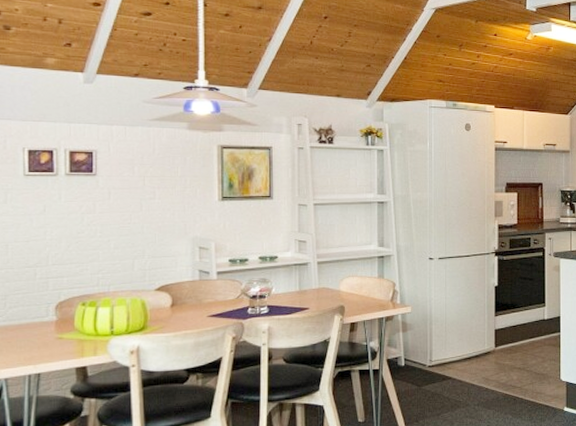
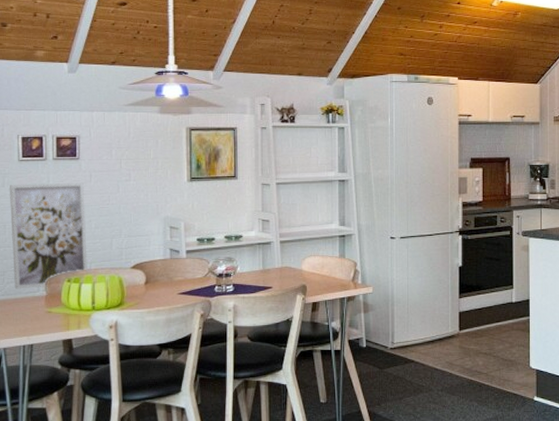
wall art: none [12,200,105,314] -> present [9,182,88,289]

